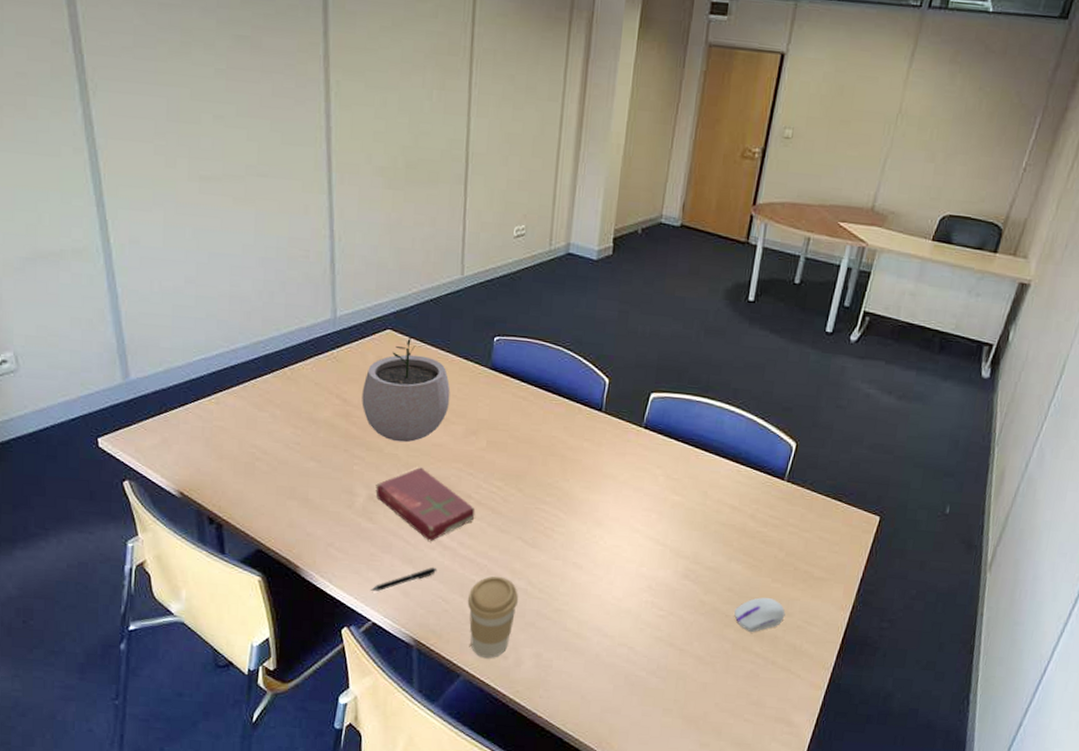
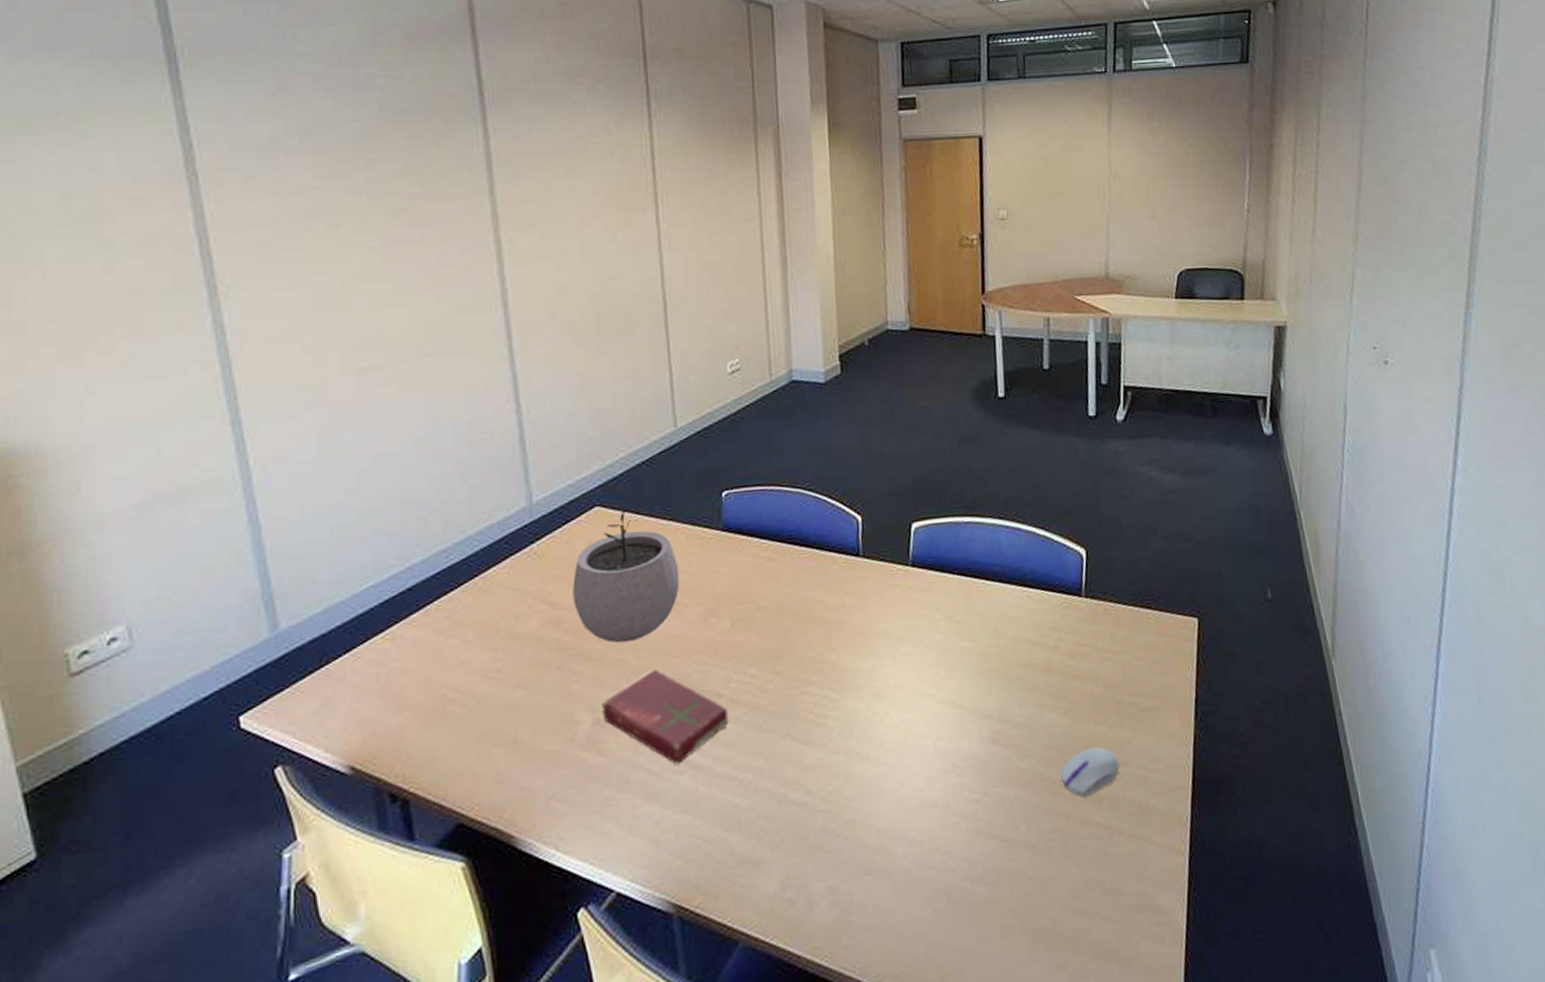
pen: present [371,567,438,591] -> none [609,798,692,849]
coffee cup: present [467,576,519,658] -> none [734,792,799,909]

